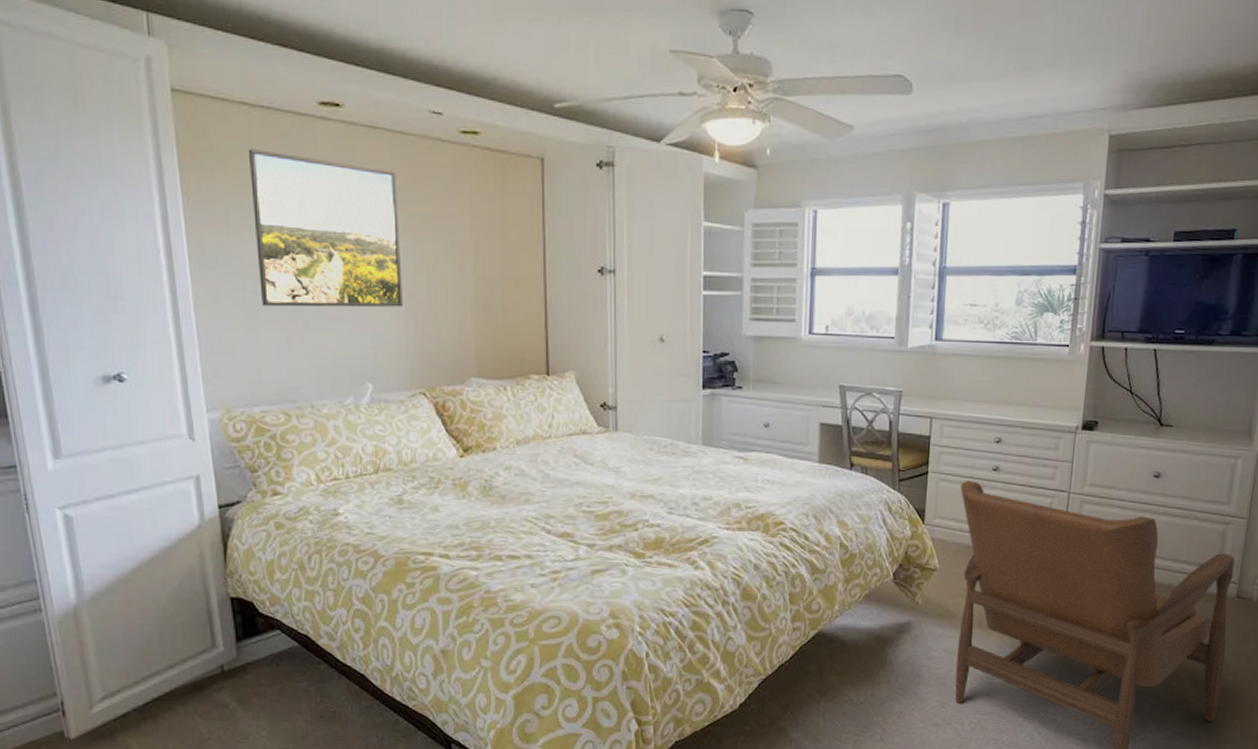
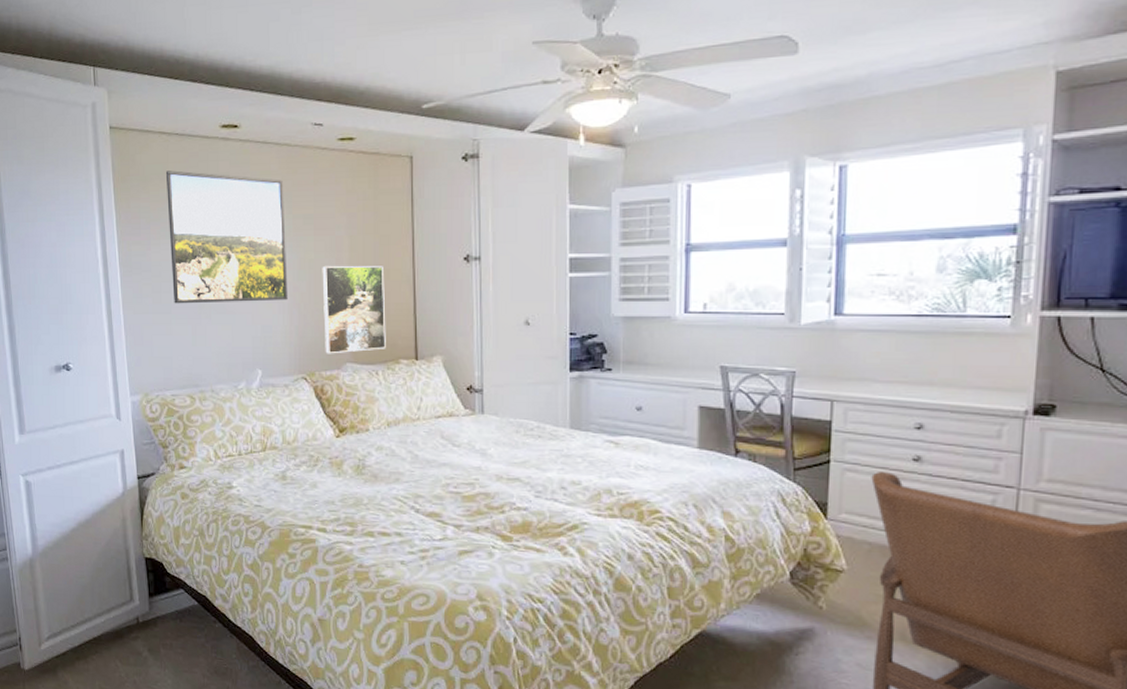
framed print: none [443,270,515,368] -> present [322,265,386,354]

